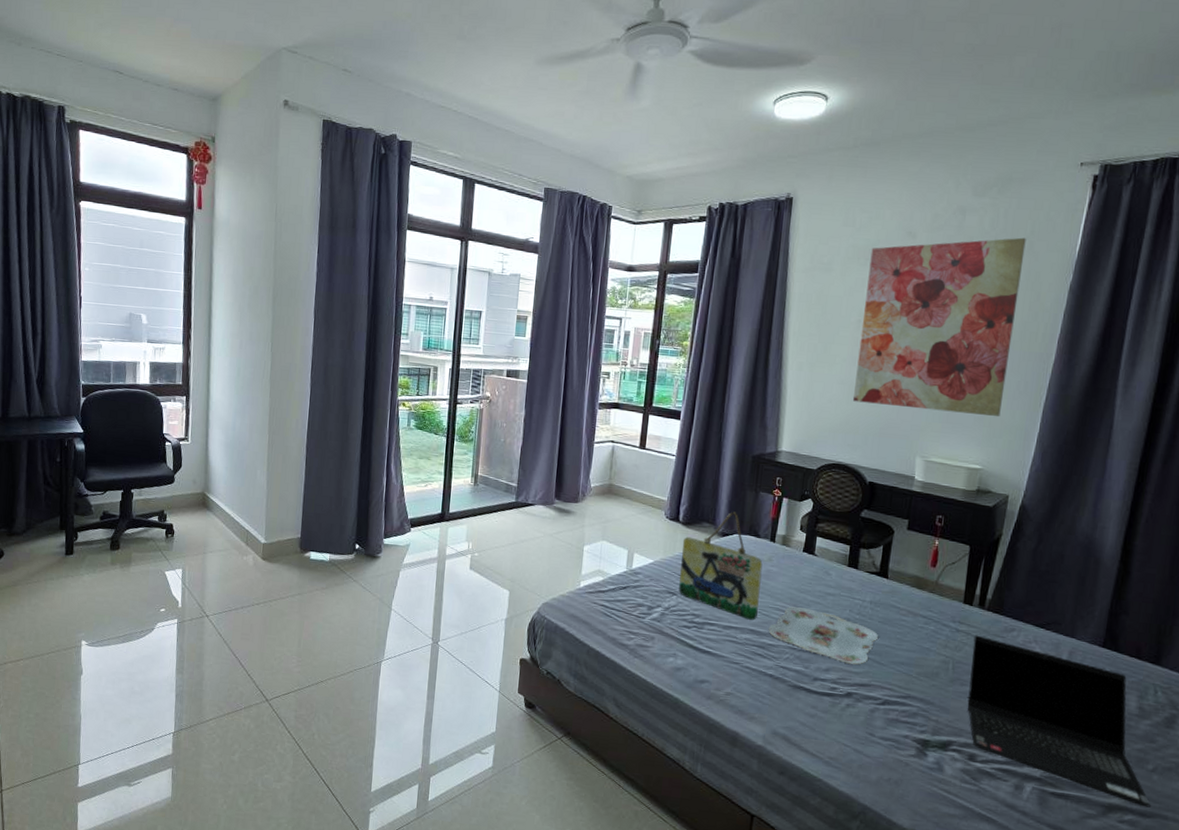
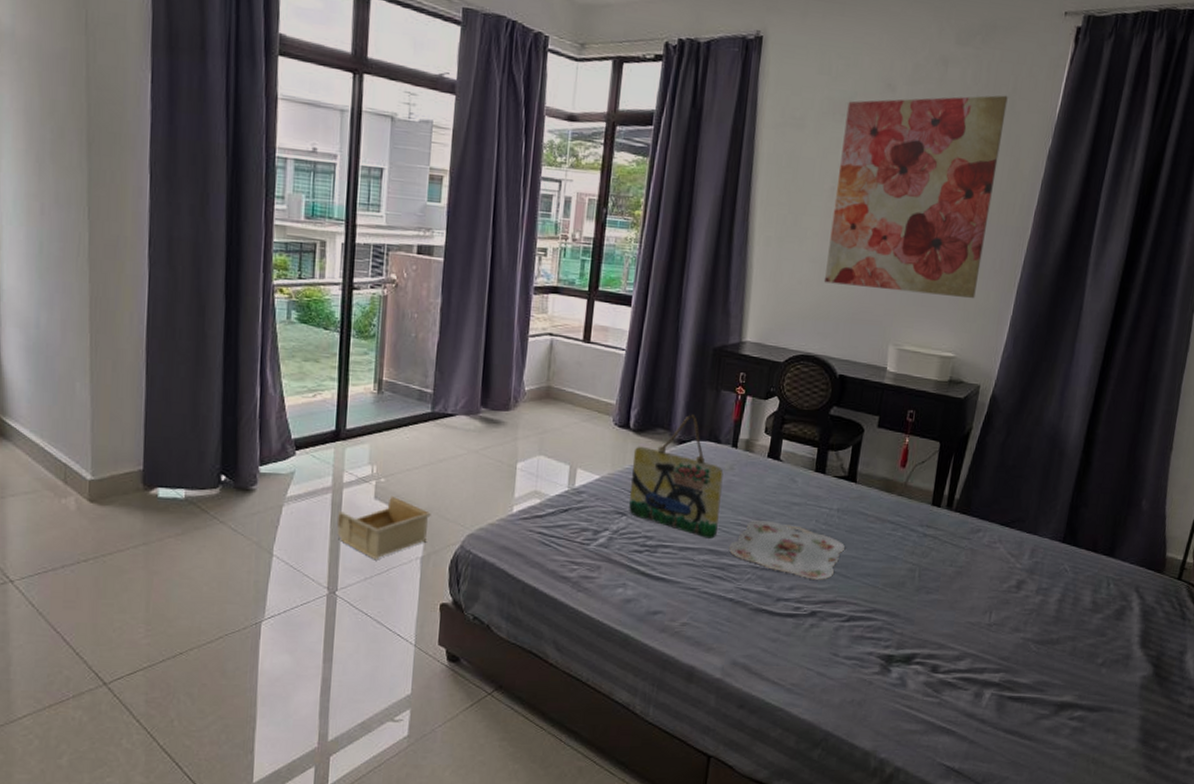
storage bin: none [440,567,514,618] -> present [336,495,431,559]
laptop computer: present [967,635,1151,808] -> none [931,538,1099,702]

